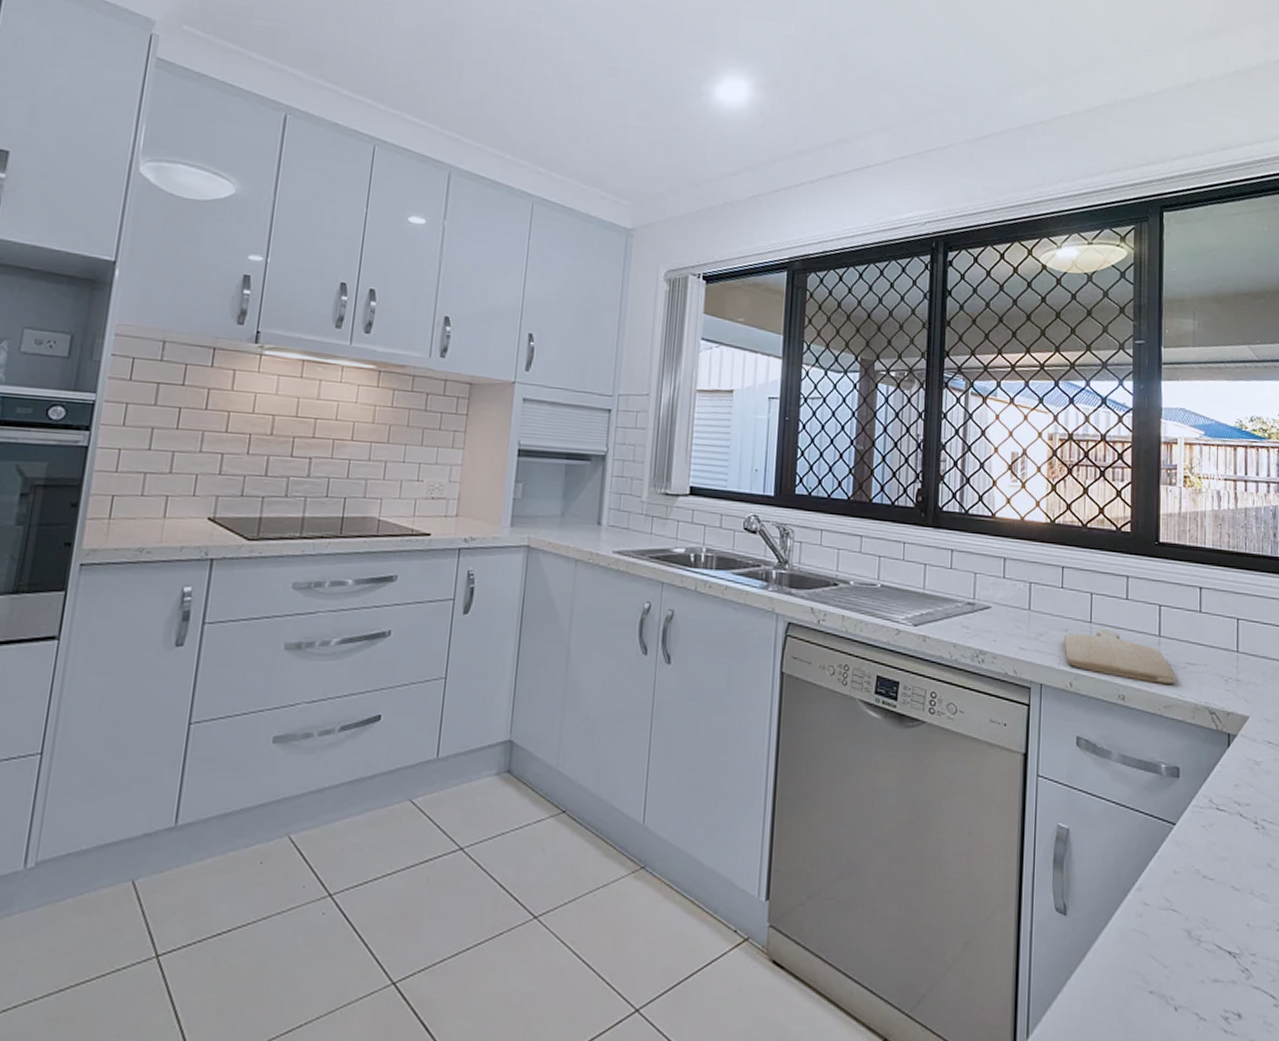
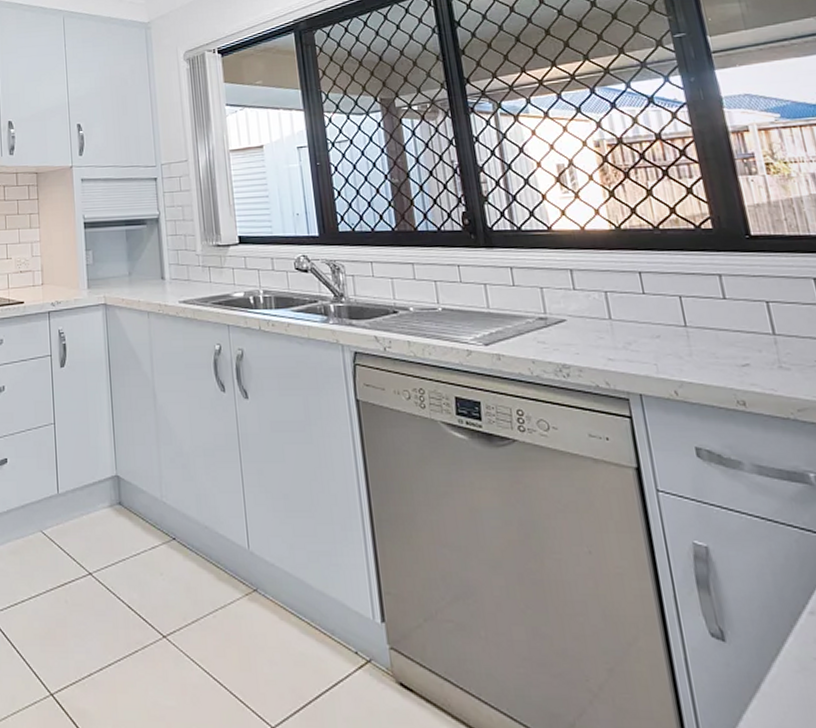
chopping board: present [1064,629,1176,684] -> none [657,333,807,385]

